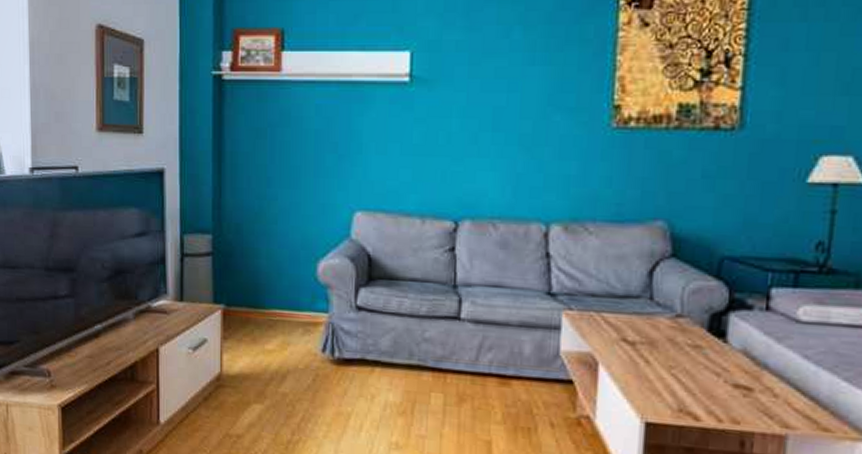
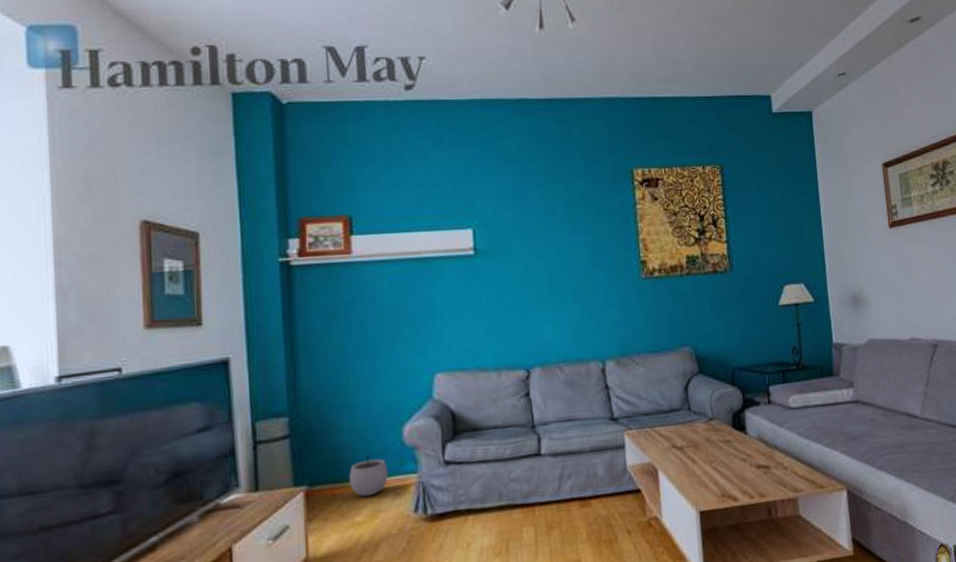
plant pot: none [262,282,300,327] -> present [348,451,388,497]

